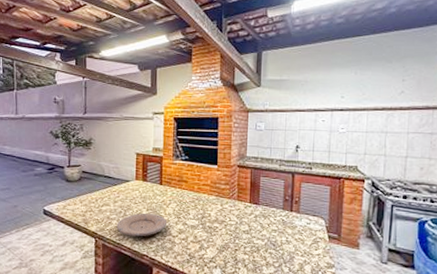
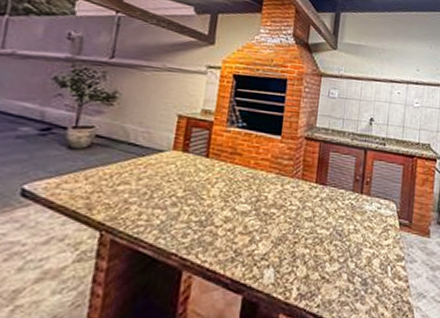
plate: present [116,213,166,237] -> none [136,194,209,228]

